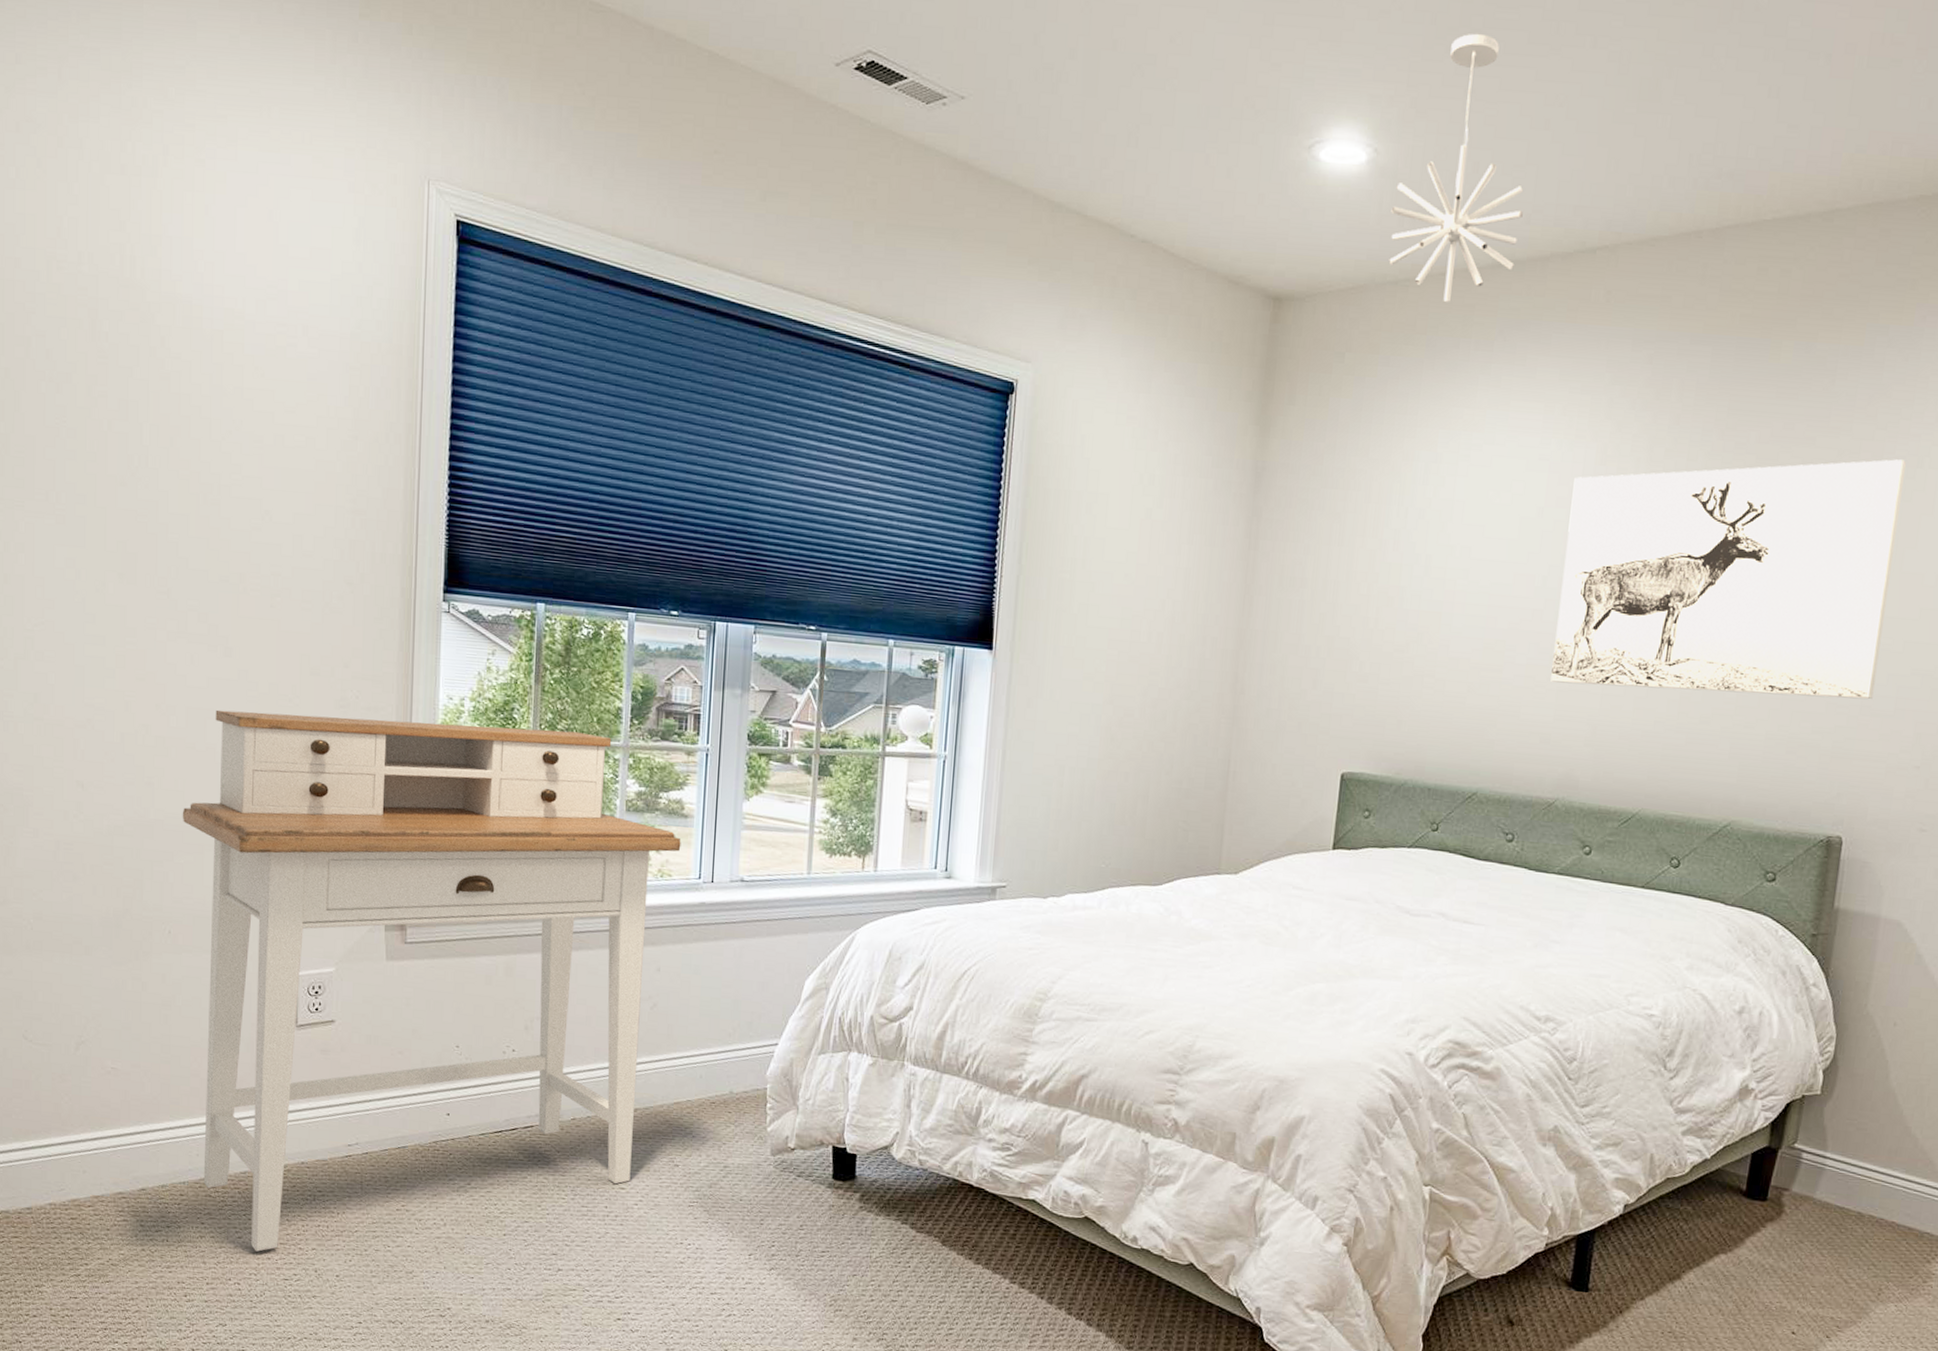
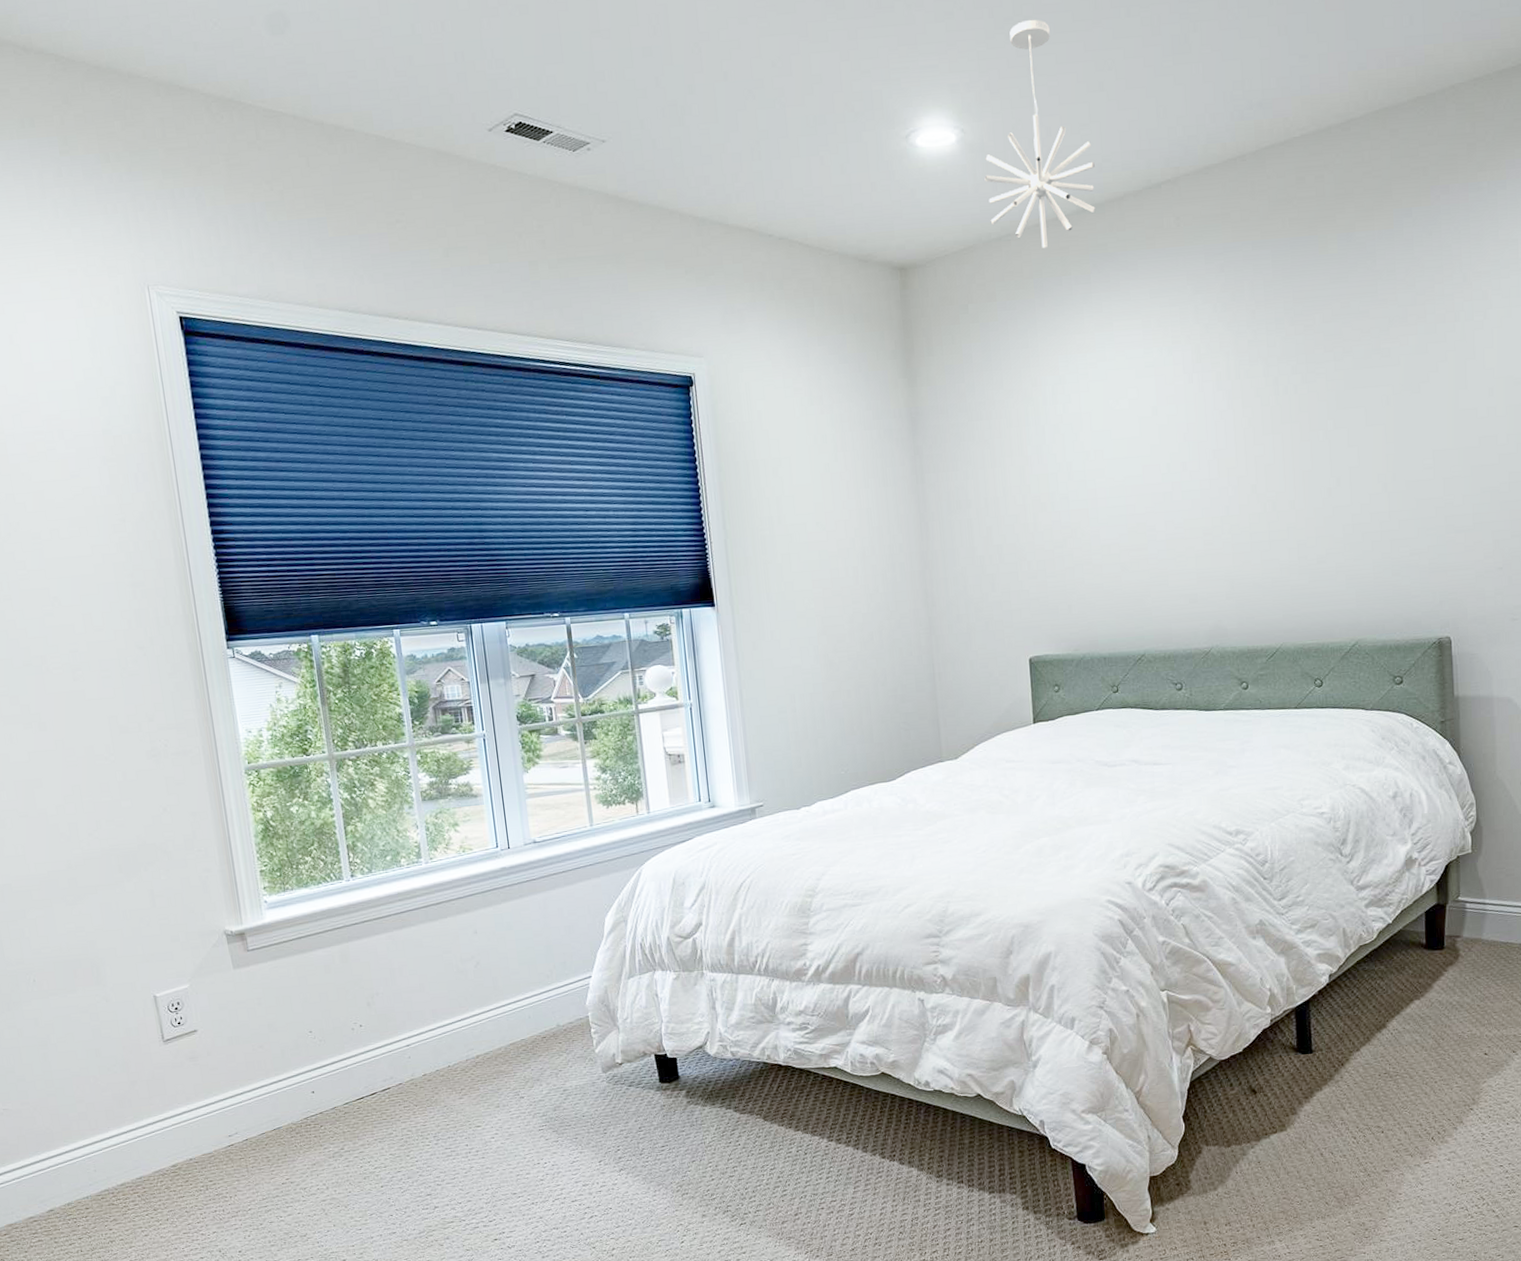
desk: present [182,709,681,1252] -> none [26,740,484,1245]
wall art: present [1551,459,1906,700] -> none [1177,317,1454,551]

